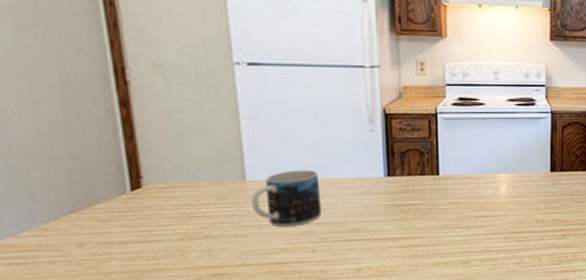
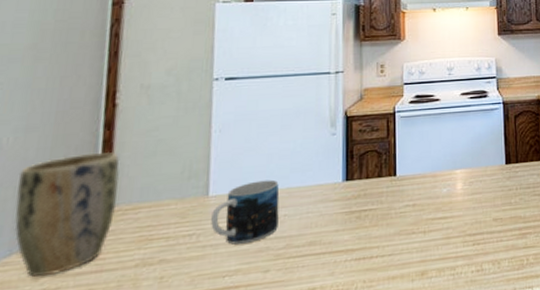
plant pot: none [35,130,151,242] -> present [14,151,120,277]

